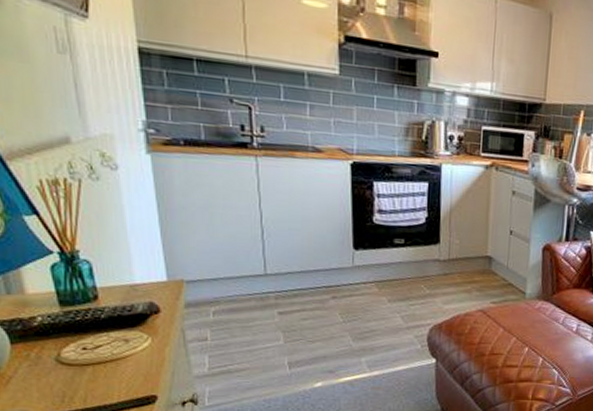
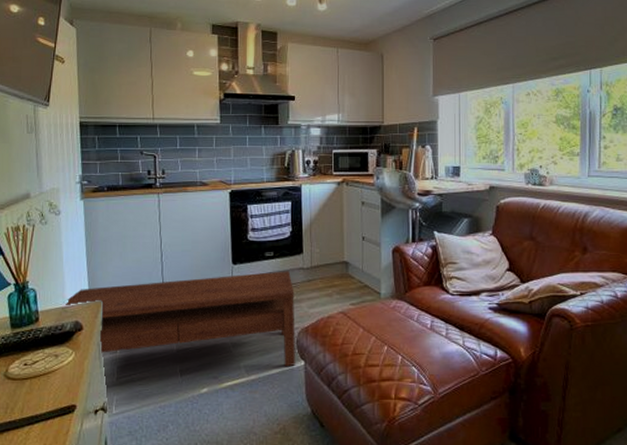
coffee table: none [131,261,428,364] -> present [63,271,295,367]

